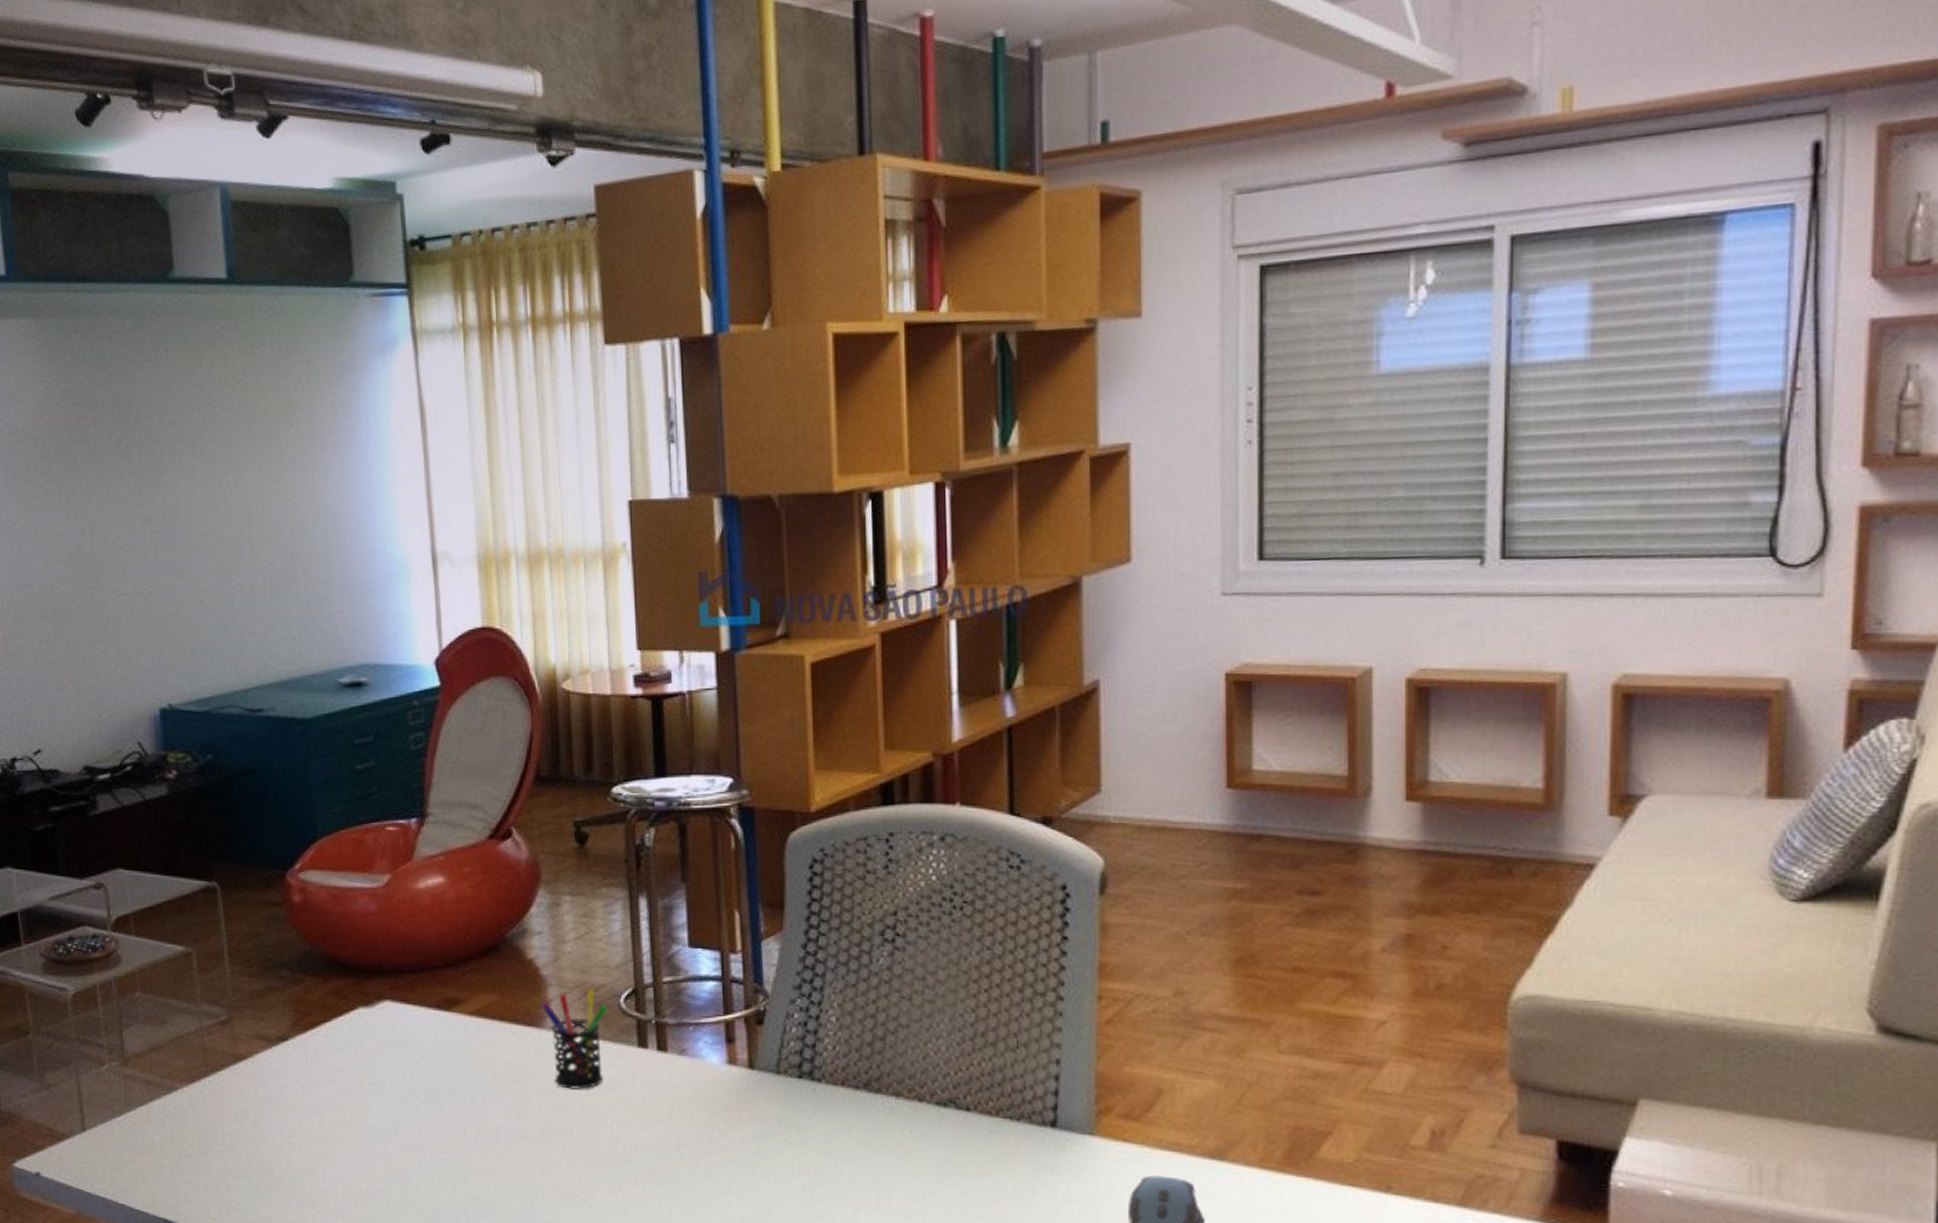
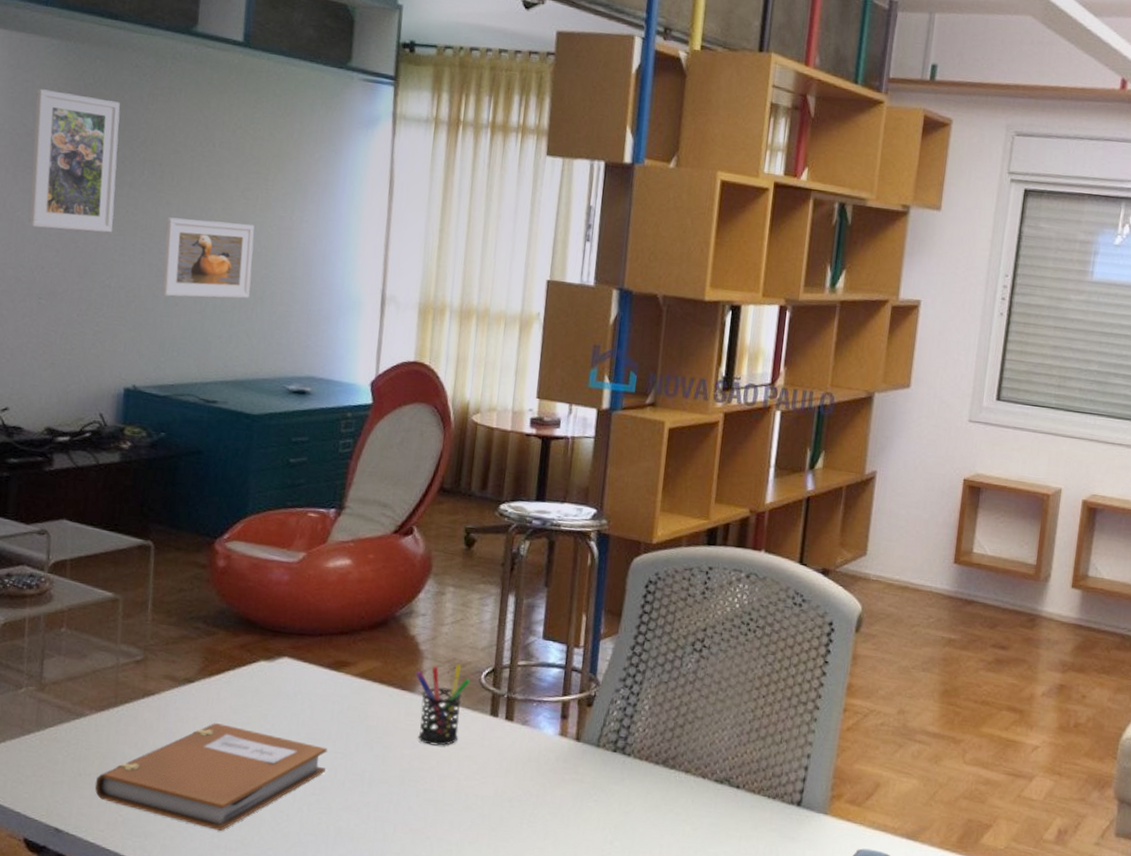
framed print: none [14,377,119,539] -> present [29,89,120,233]
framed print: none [176,493,280,595] -> present [162,217,255,299]
notebook: none [198,1085,452,1211] -> present [94,723,328,832]

